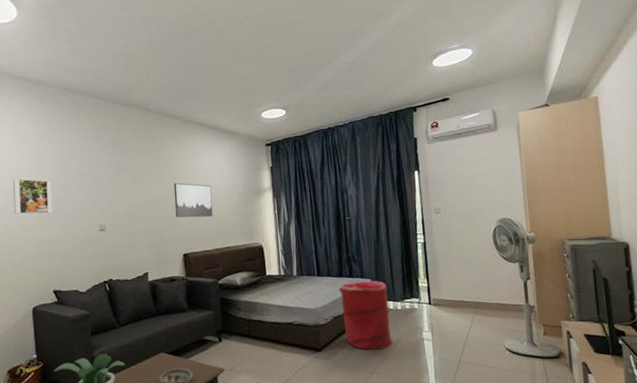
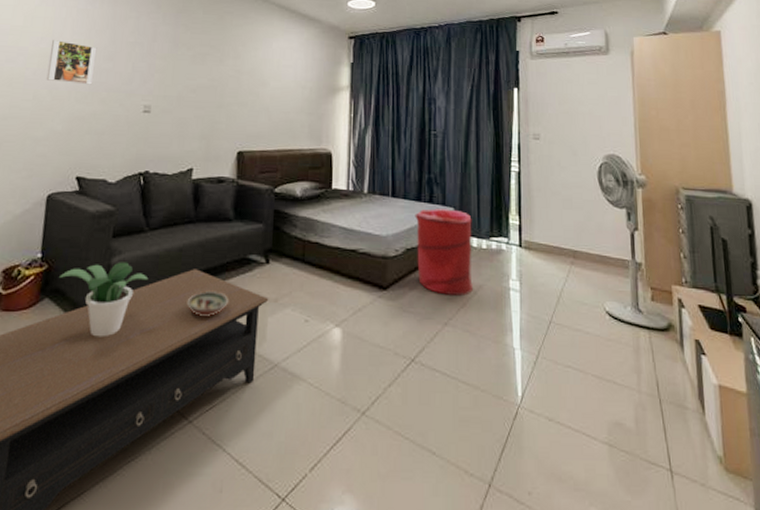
wall art: present [173,182,213,218] -> none [235,67,280,112]

